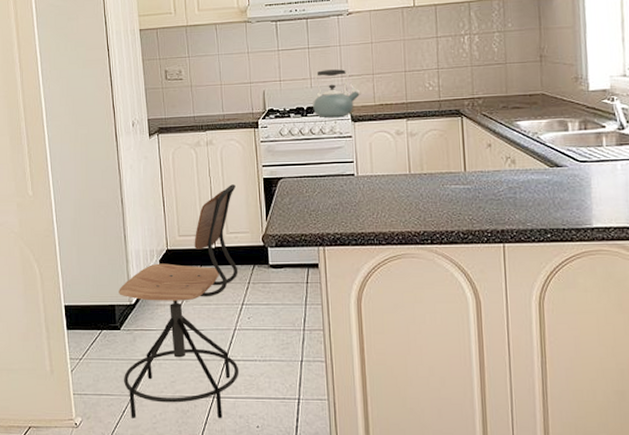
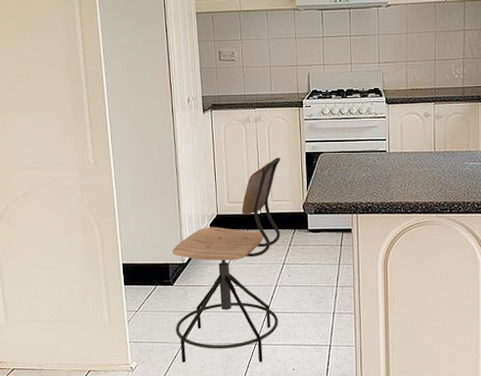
kettle: present [313,69,361,117] -> none [352,56,395,99]

